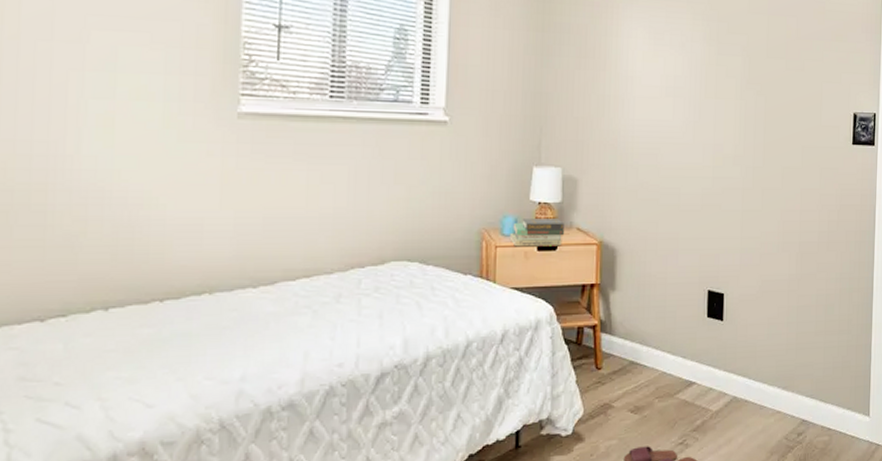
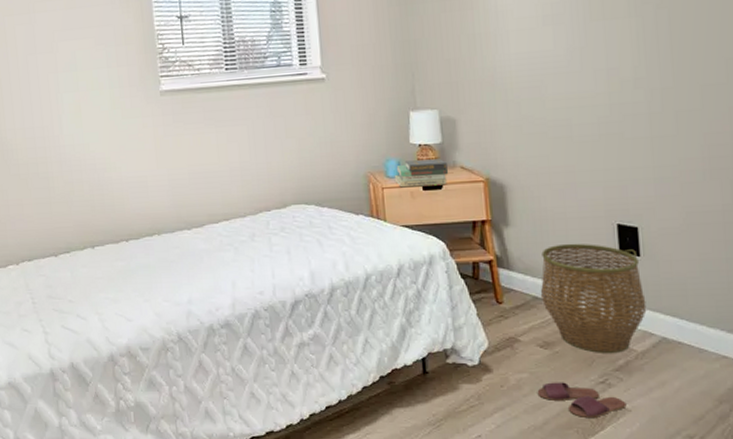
basket: none [636,308,724,415] -> present [540,243,647,353]

